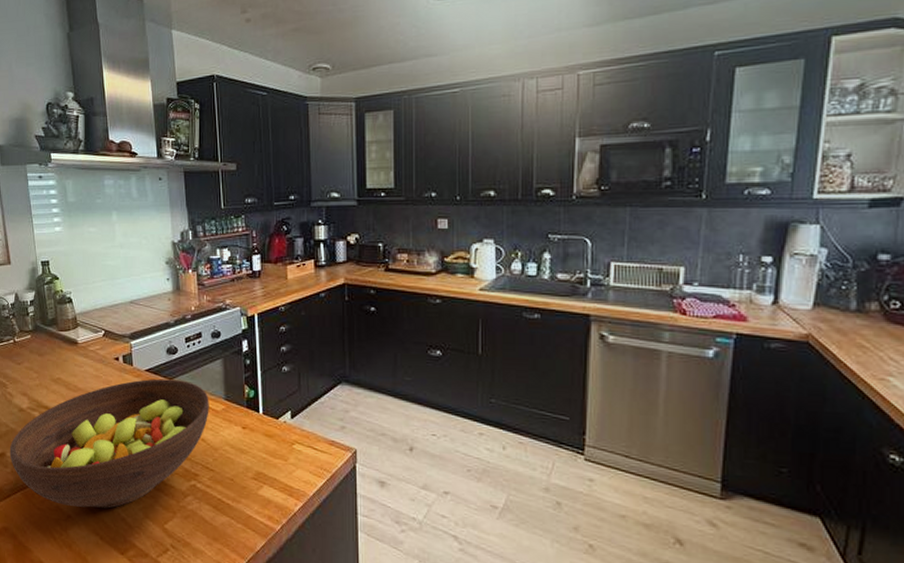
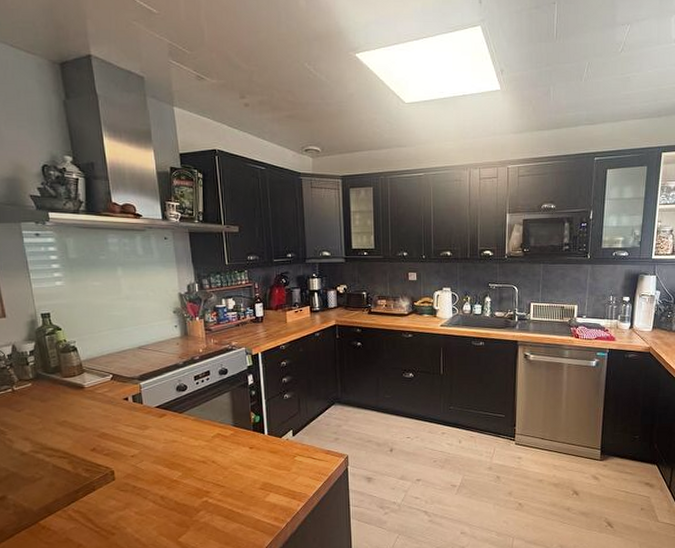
fruit bowl: present [9,378,209,509] -> none [11,413,219,536]

